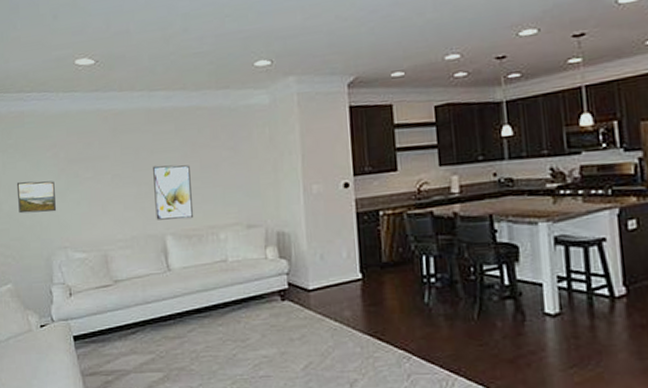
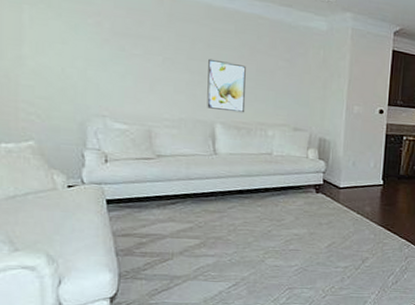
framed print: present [16,181,57,214] -> none [47,40,97,80]

